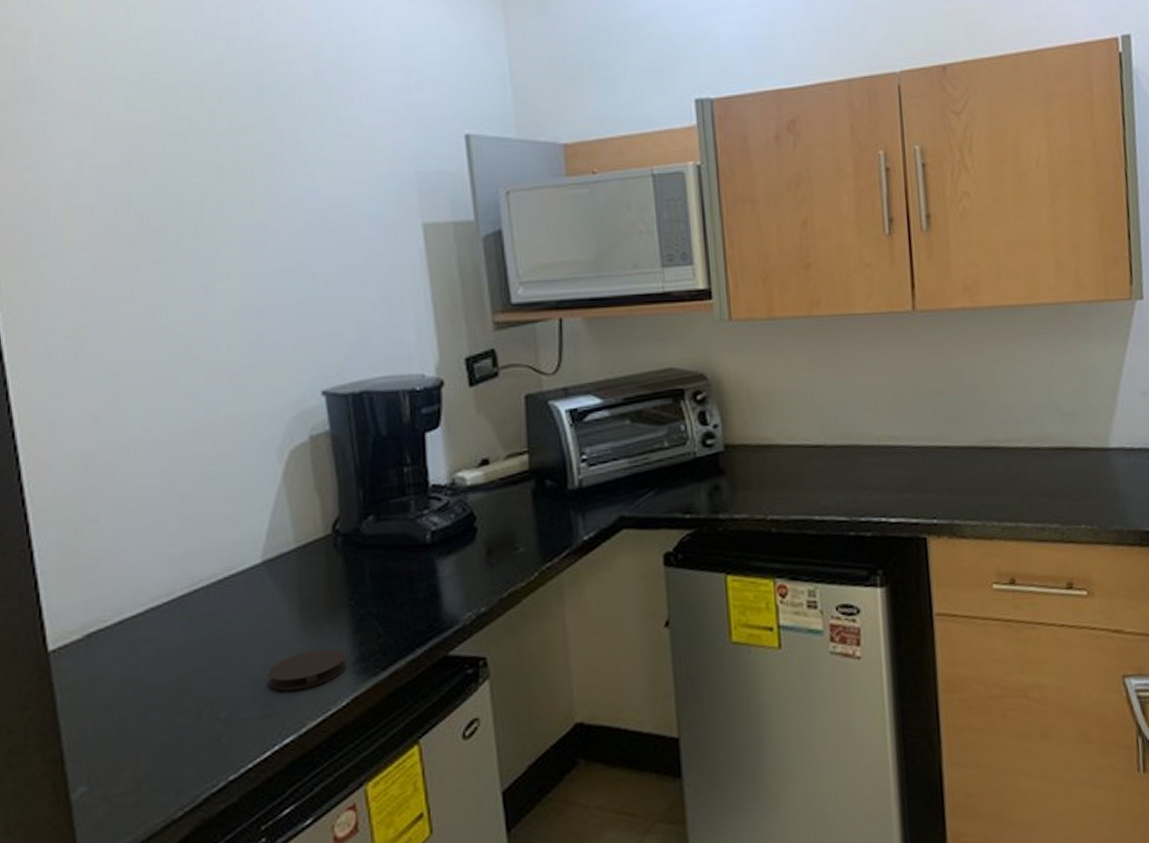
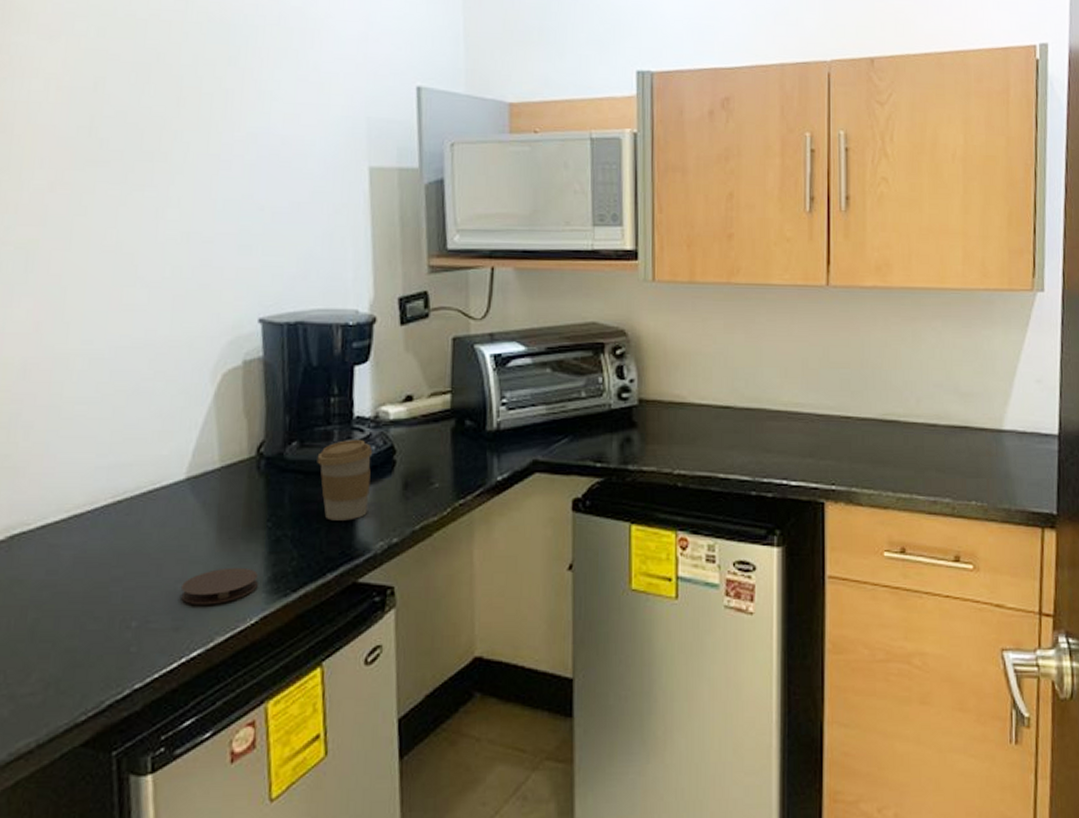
coffee cup: none [395,508,453,594] -> present [317,439,373,521]

